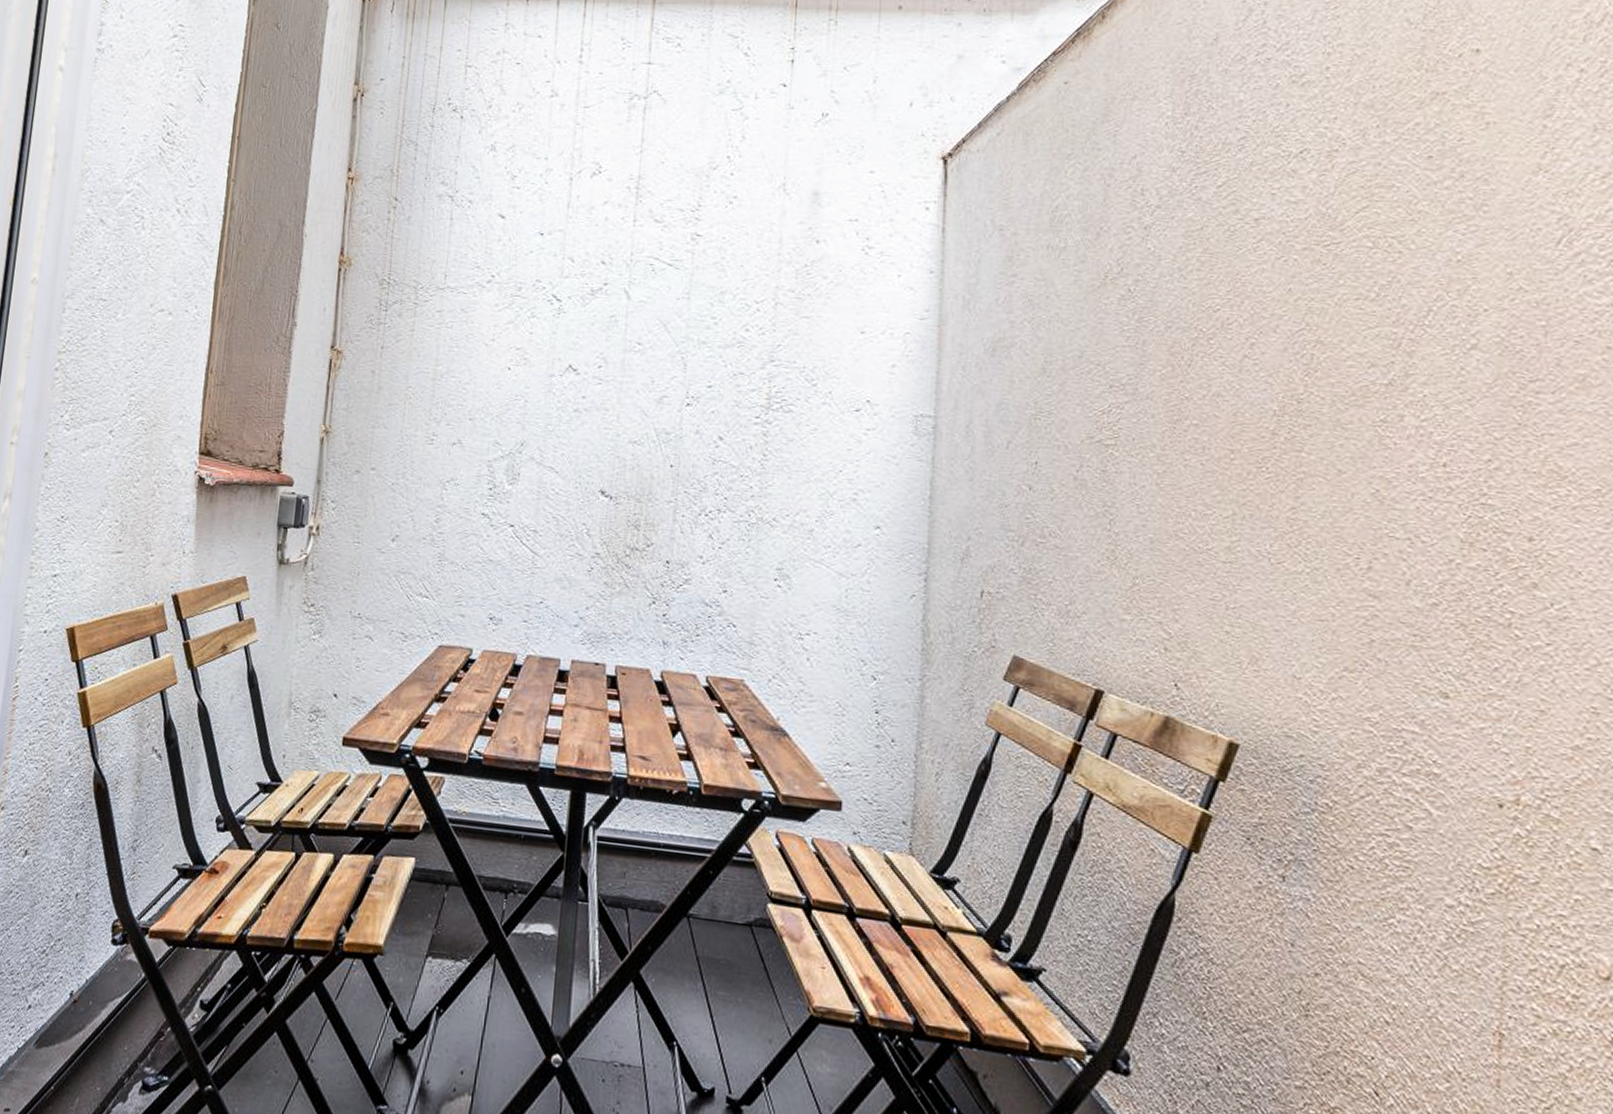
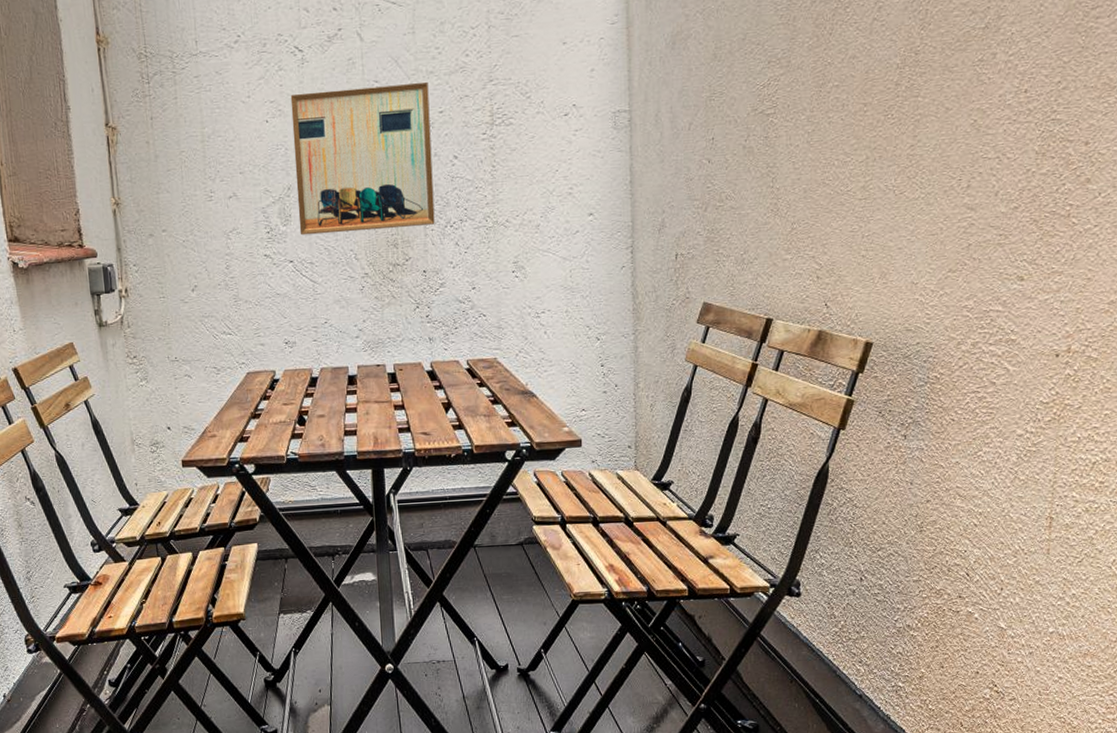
wall art: none [526,344,699,510] -> present [290,83,435,236]

